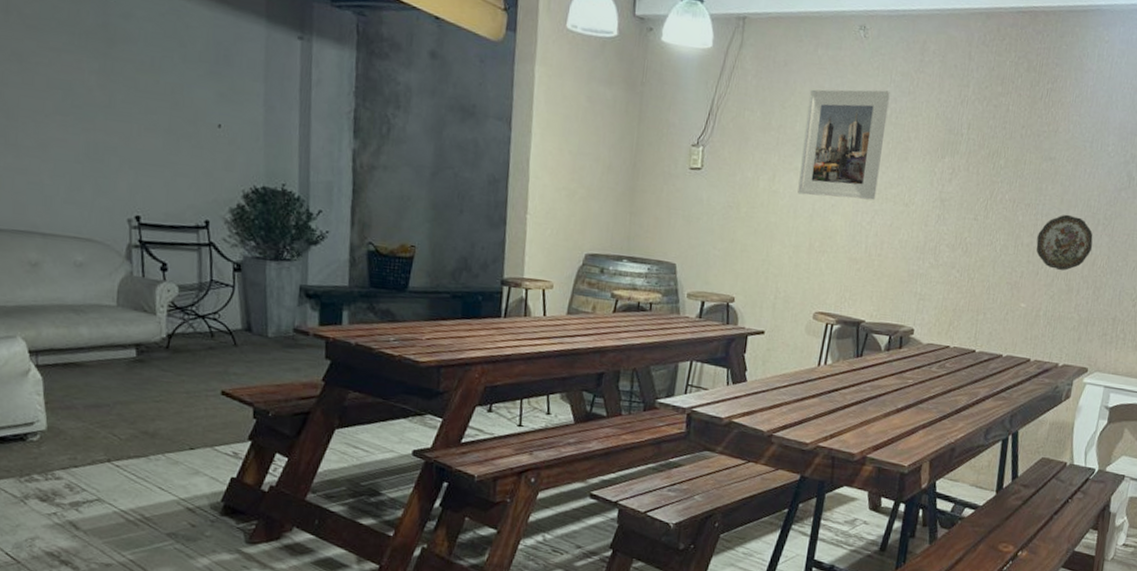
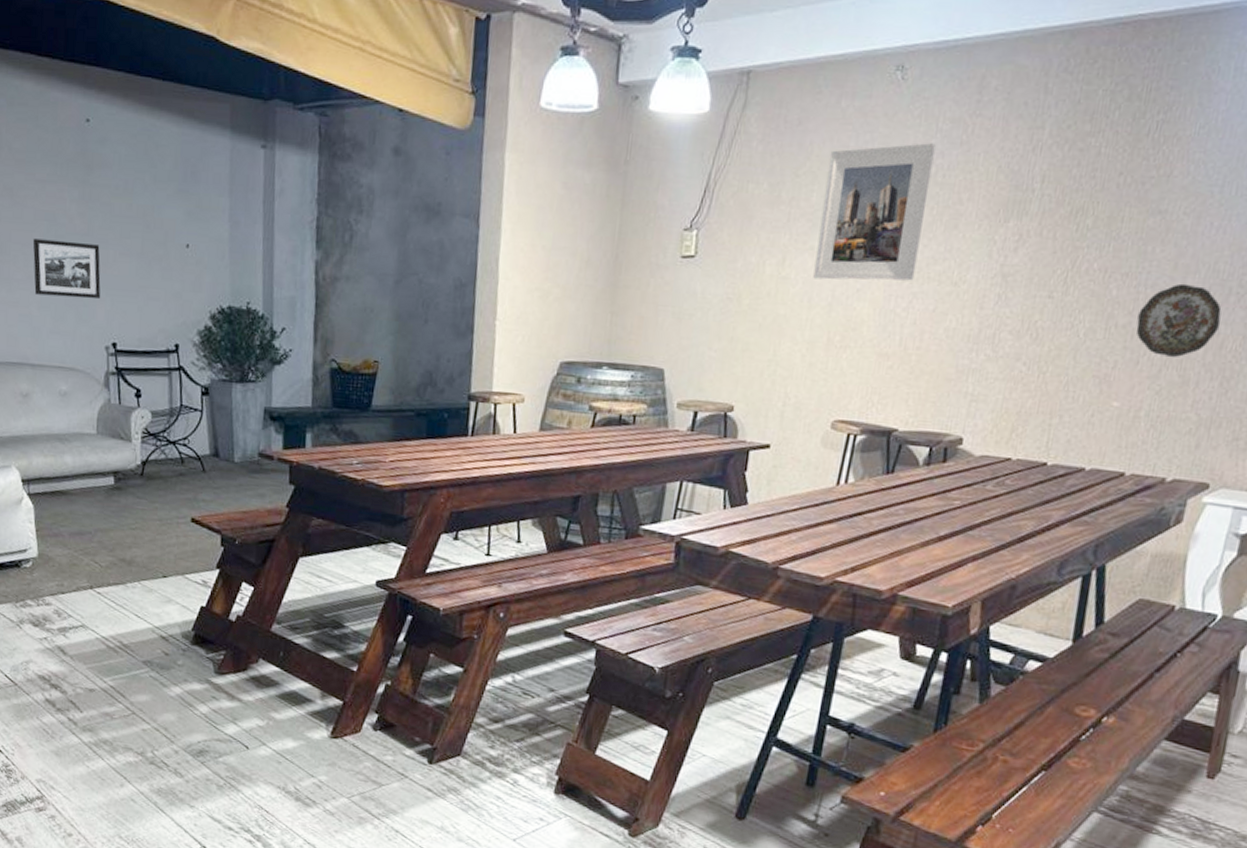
picture frame: none [45,106,124,172] -> present [32,238,101,299]

